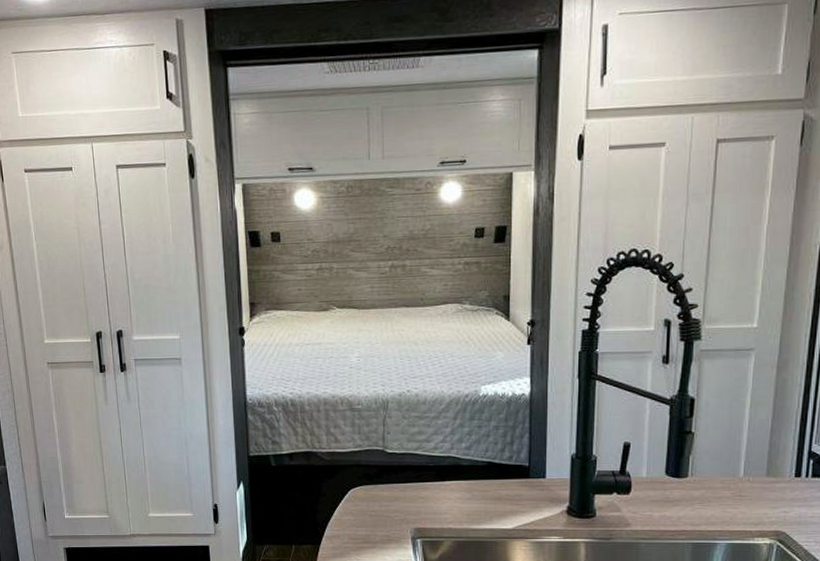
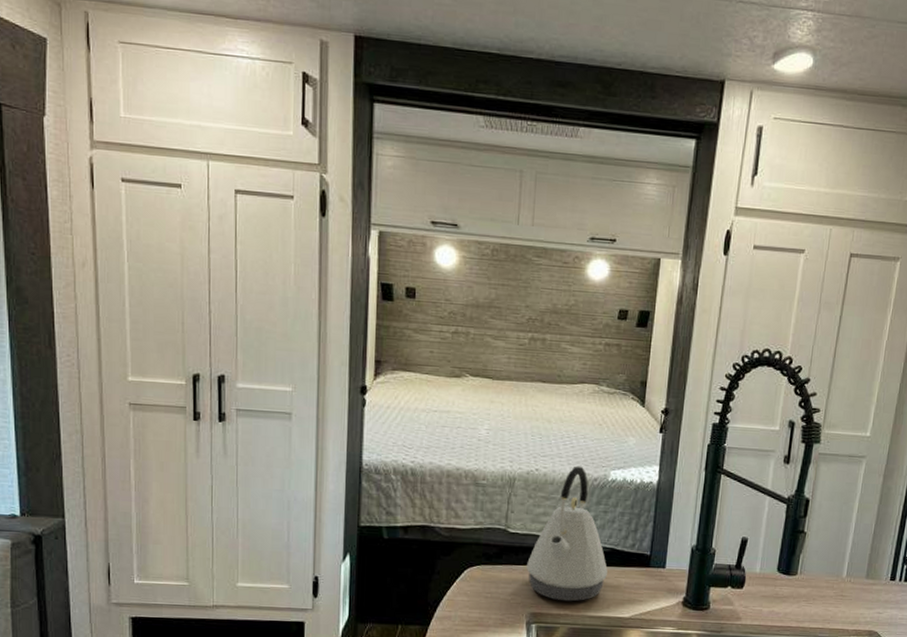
kettle: none [407,384,487,516] -> present [527,466,608,602]

